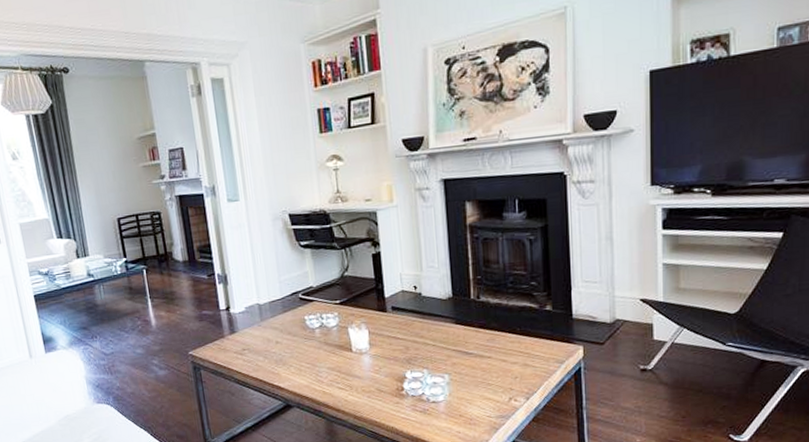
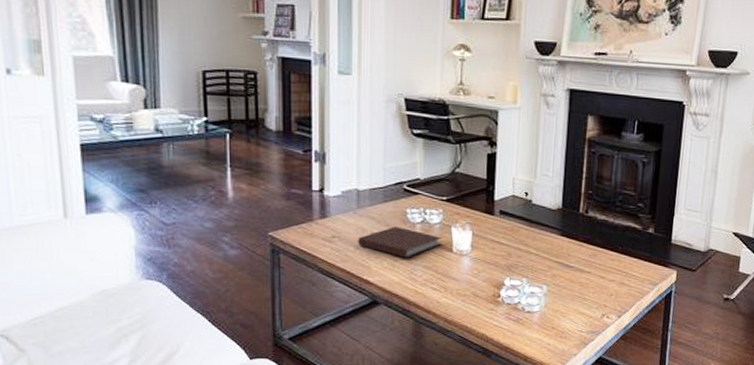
notebook: none [265,333,341,362] -> present [358,226,441,258]

